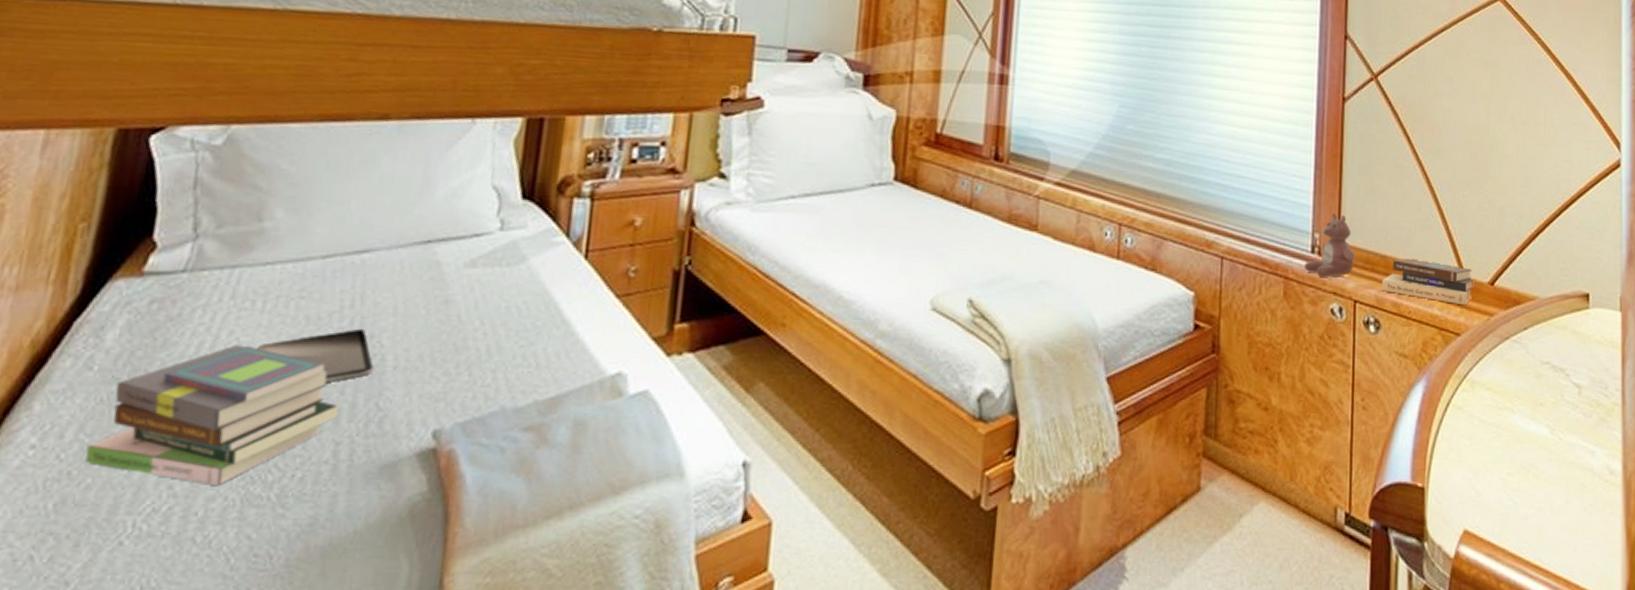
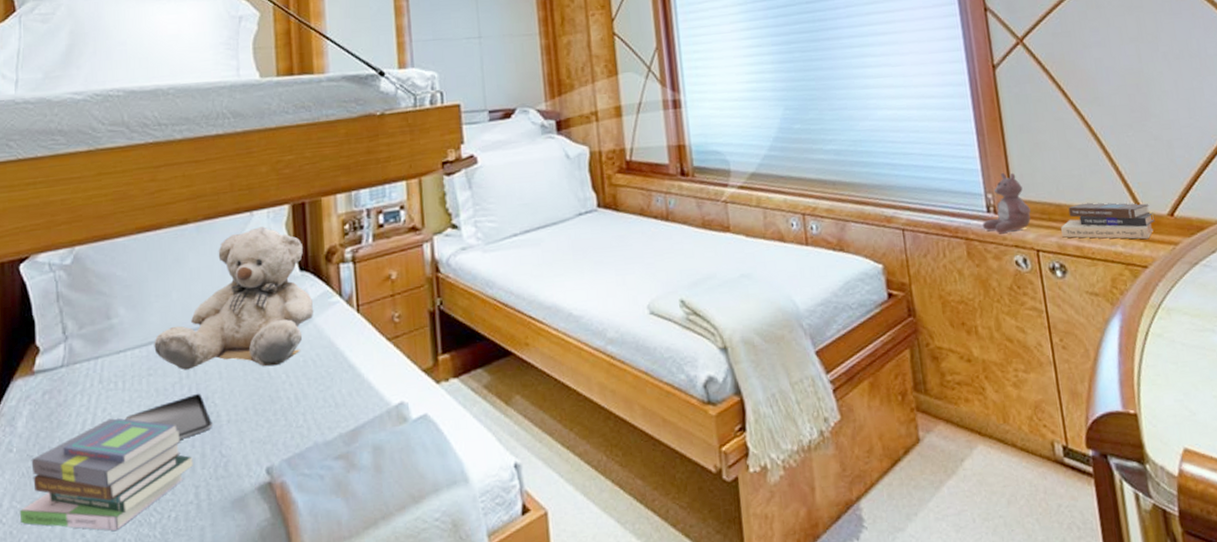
teddy bear: none [313,138,531,309] -> present [154,226,314,370]

